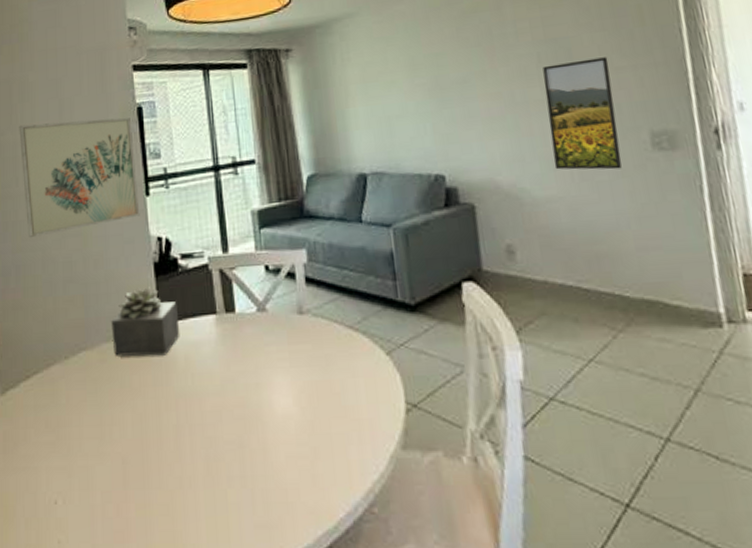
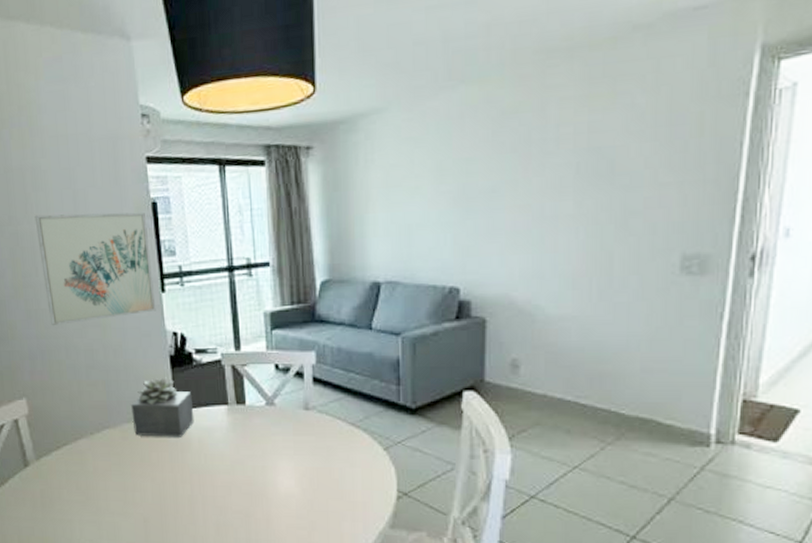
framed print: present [543,57,622,170] -> none [574,171,653,292]

